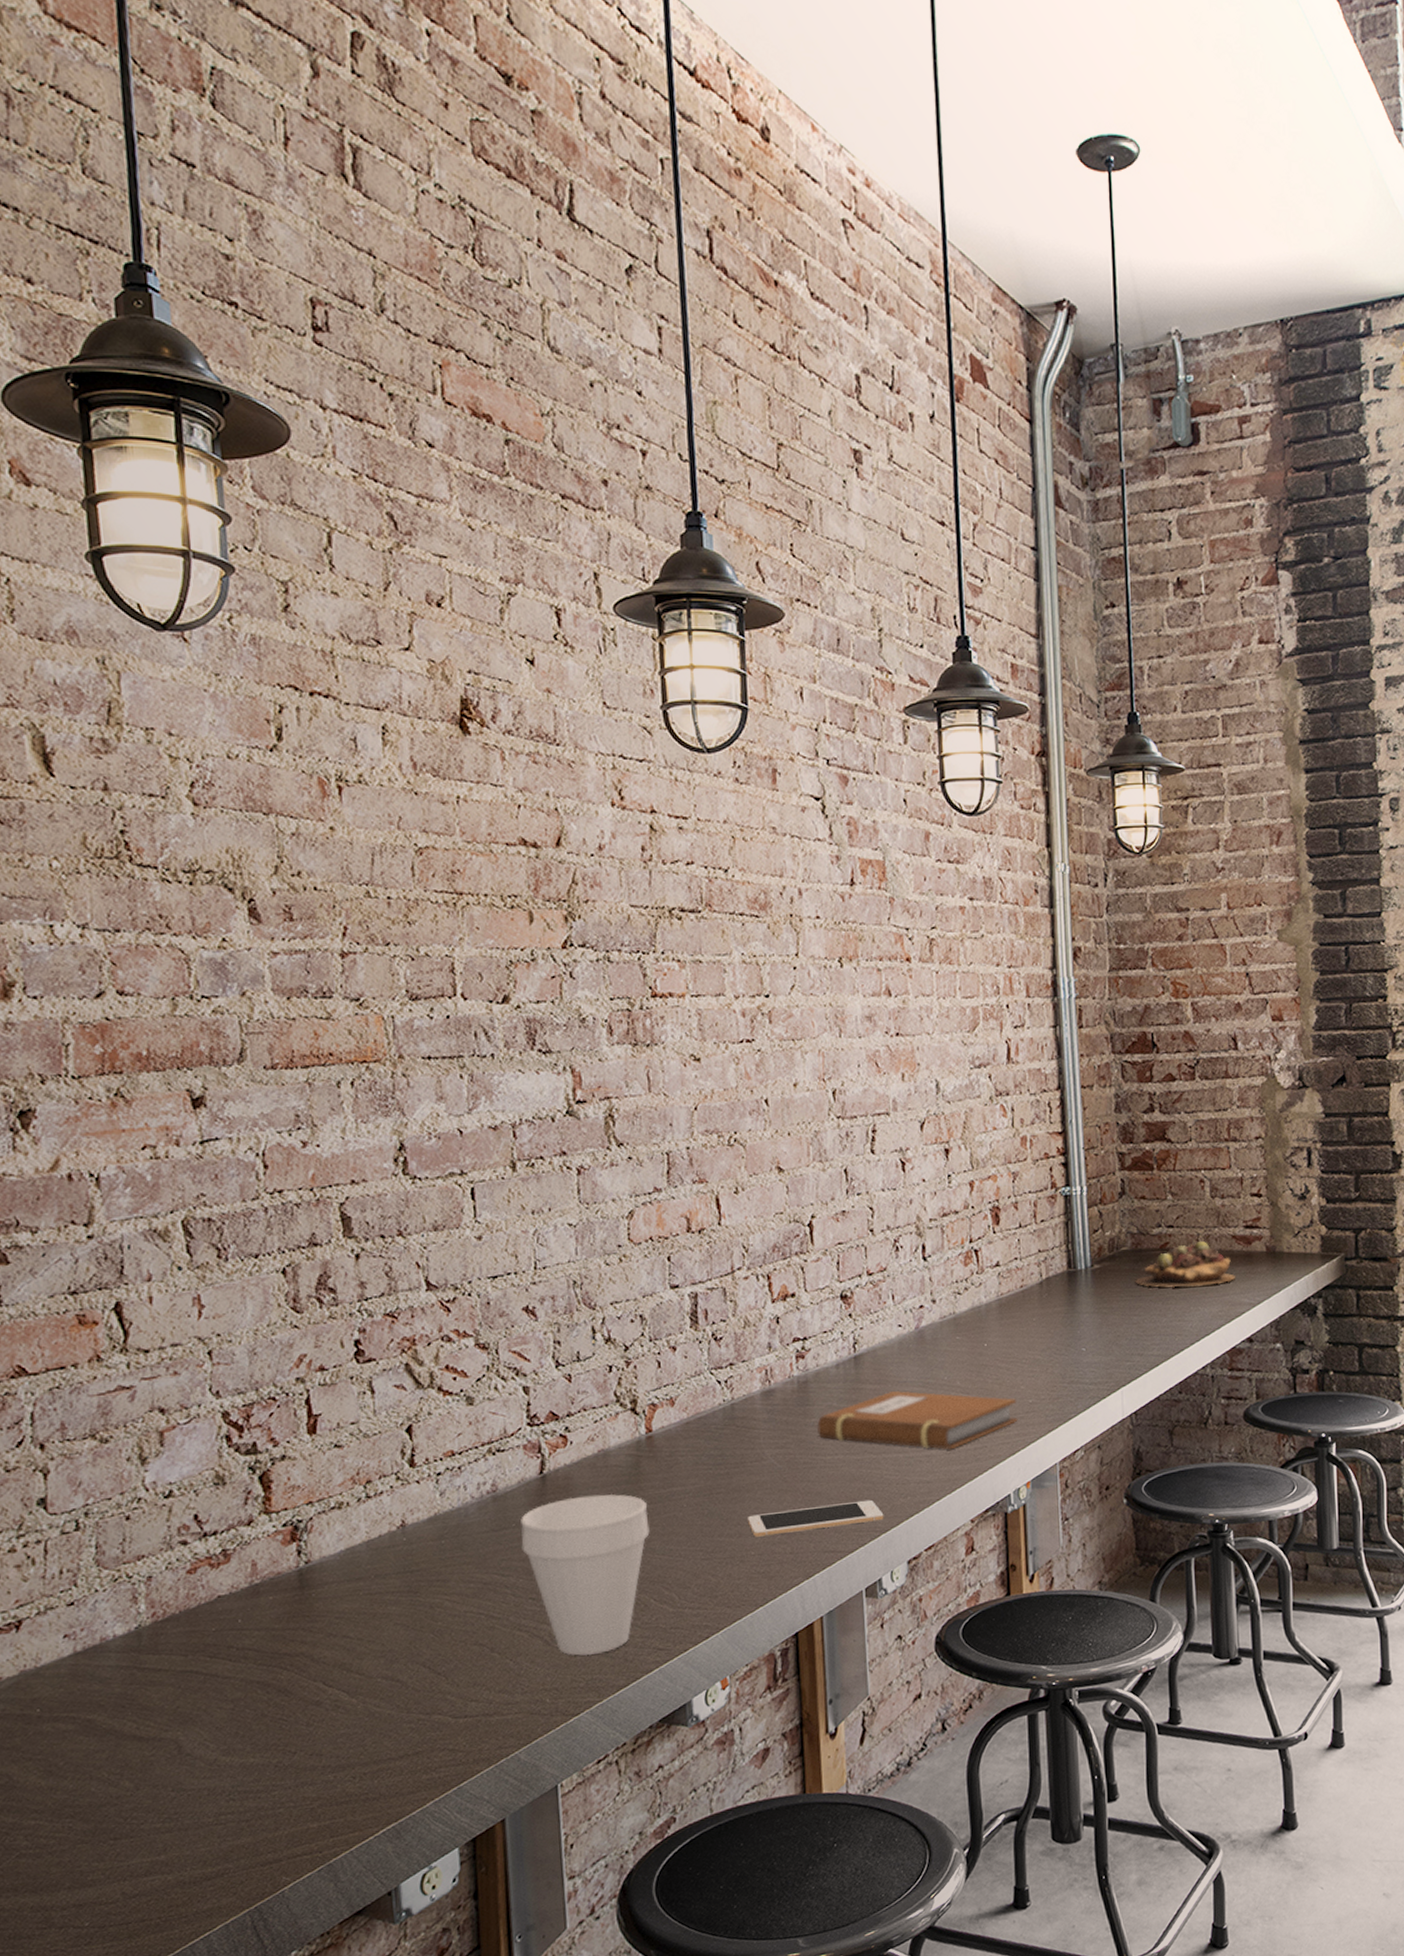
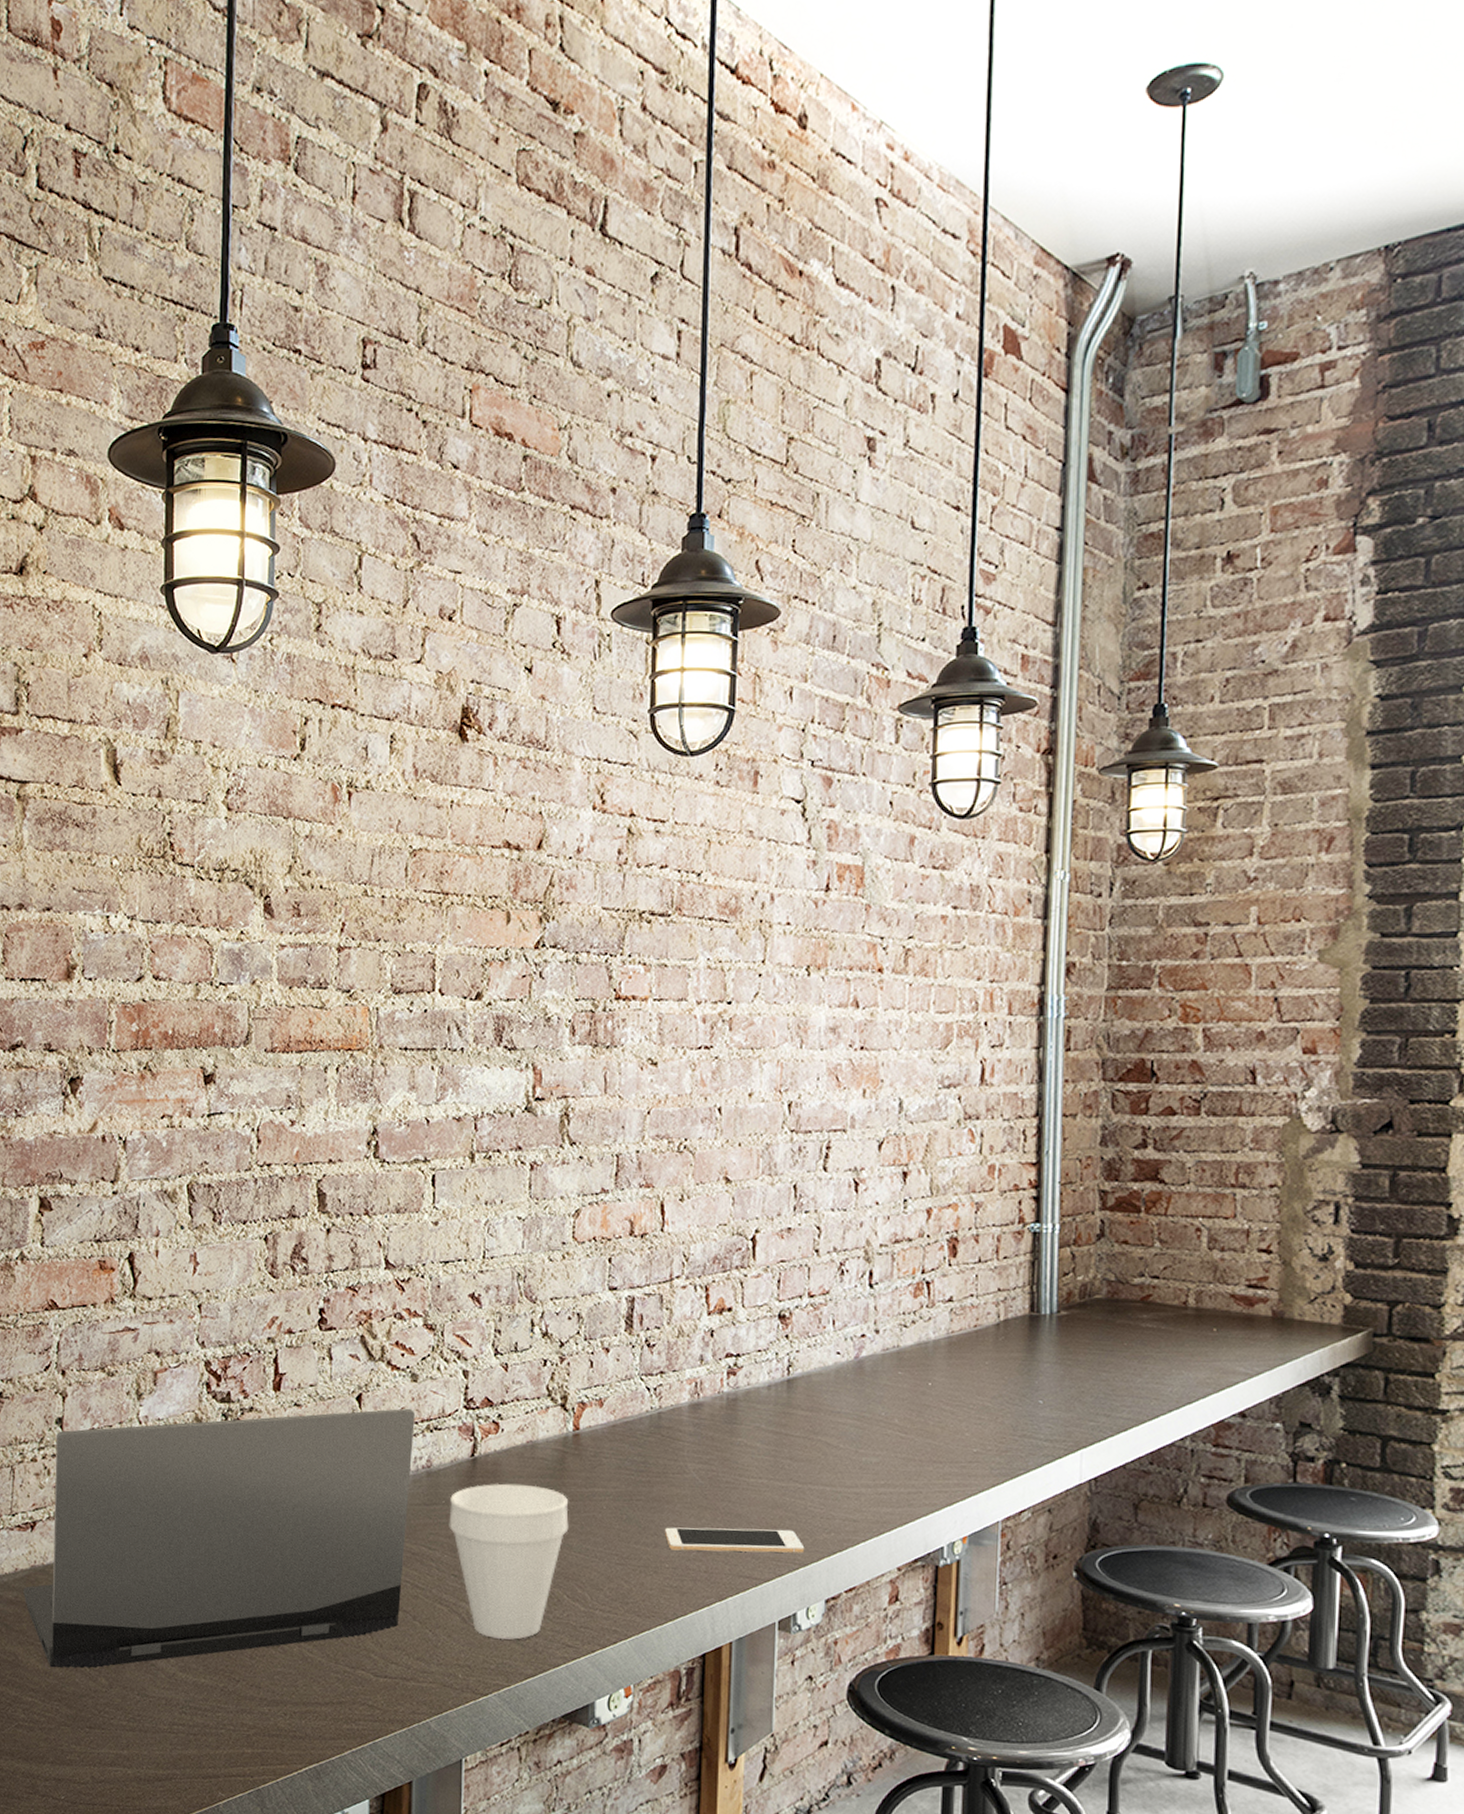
laptop computer: none [12,1433,476,1782] -> present [23,1408,415,1669]
notebook: present [817,1391,1018,1450] -> none [743,1421,960,1490]
succulent plant: present [1135,1240,1235,1288] -> none [1107,1296,1230,1347]

